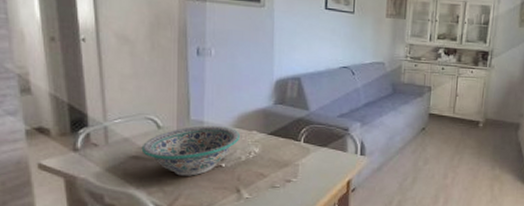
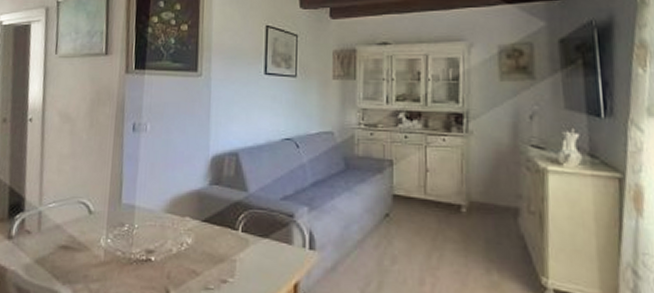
decorative bowl: present [141,125,240,176] -> none [71,210,172,272]

